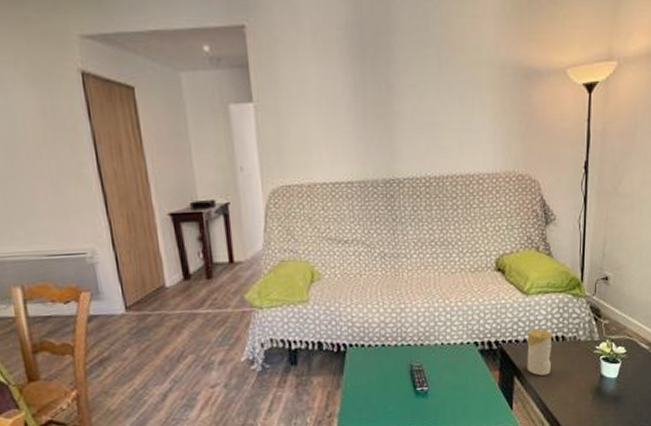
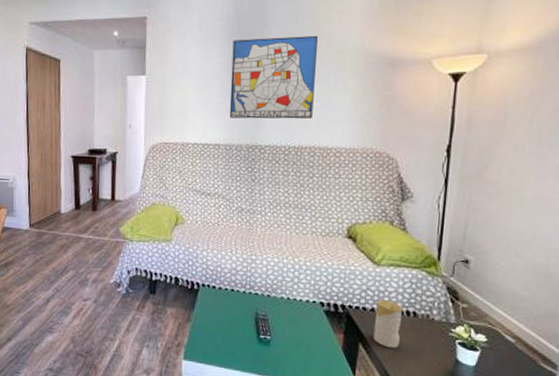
wall art: none [355,44,452,149] -> present [229,35,318,119]

